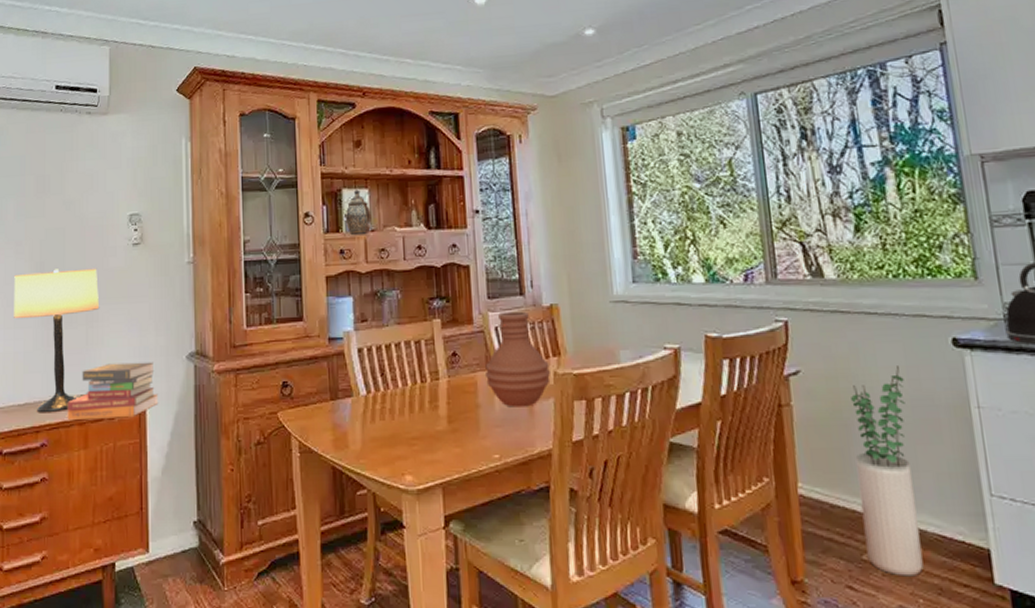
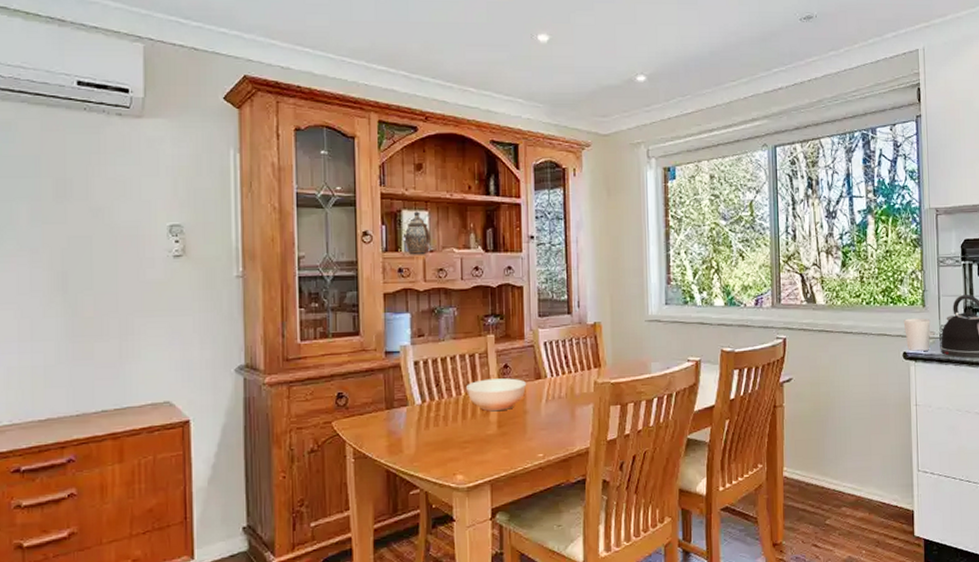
table lamp: present [14,268,100,413] -> none [30,279,136,429]
books: present [67,362,158,421] -> none [98,375,203,436]
bowl: none [411,367,478,405] -> present [465,378,527,412]
vase: present [484,311,551,408] -> none [533,328,591,413]
vase: present [851,366,924,577] -> none [827,374,868,535]
cup: none [948,293,996,338] -> present [903,318,935,352]

